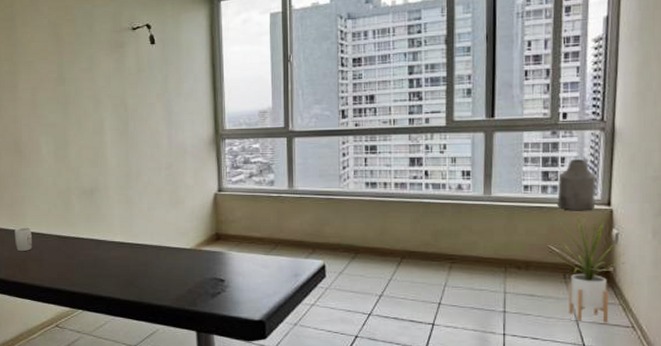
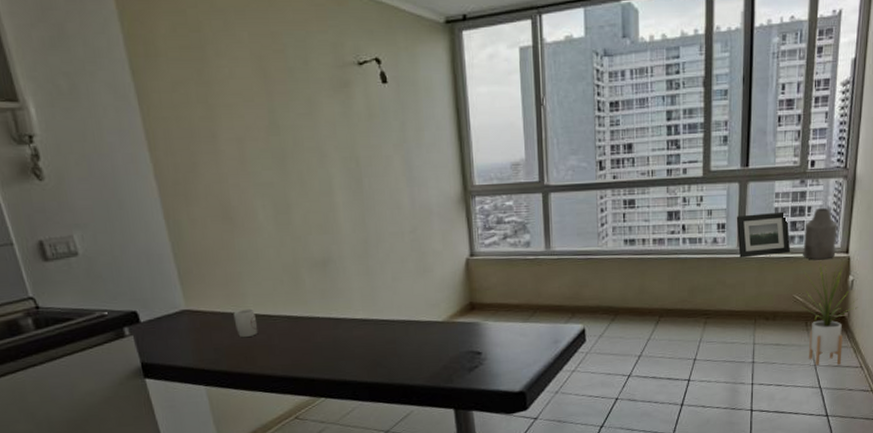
picture frame: none [482,161,544,205] -> present [736,211,791,258]

